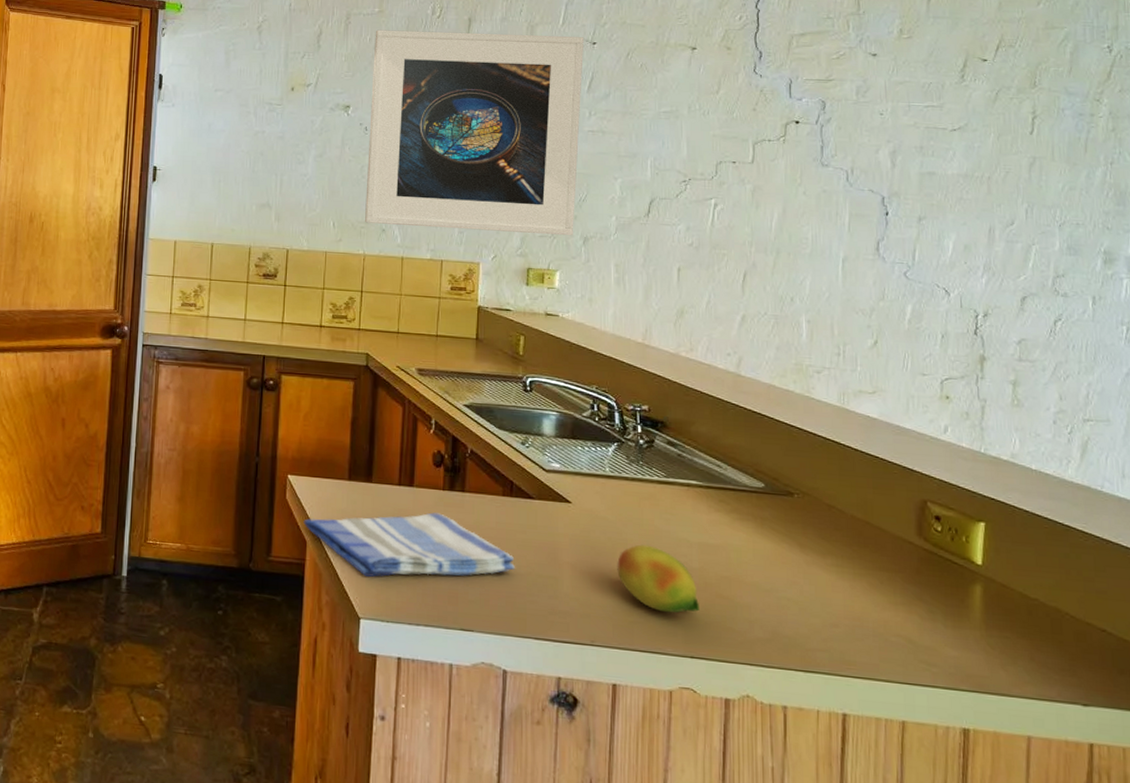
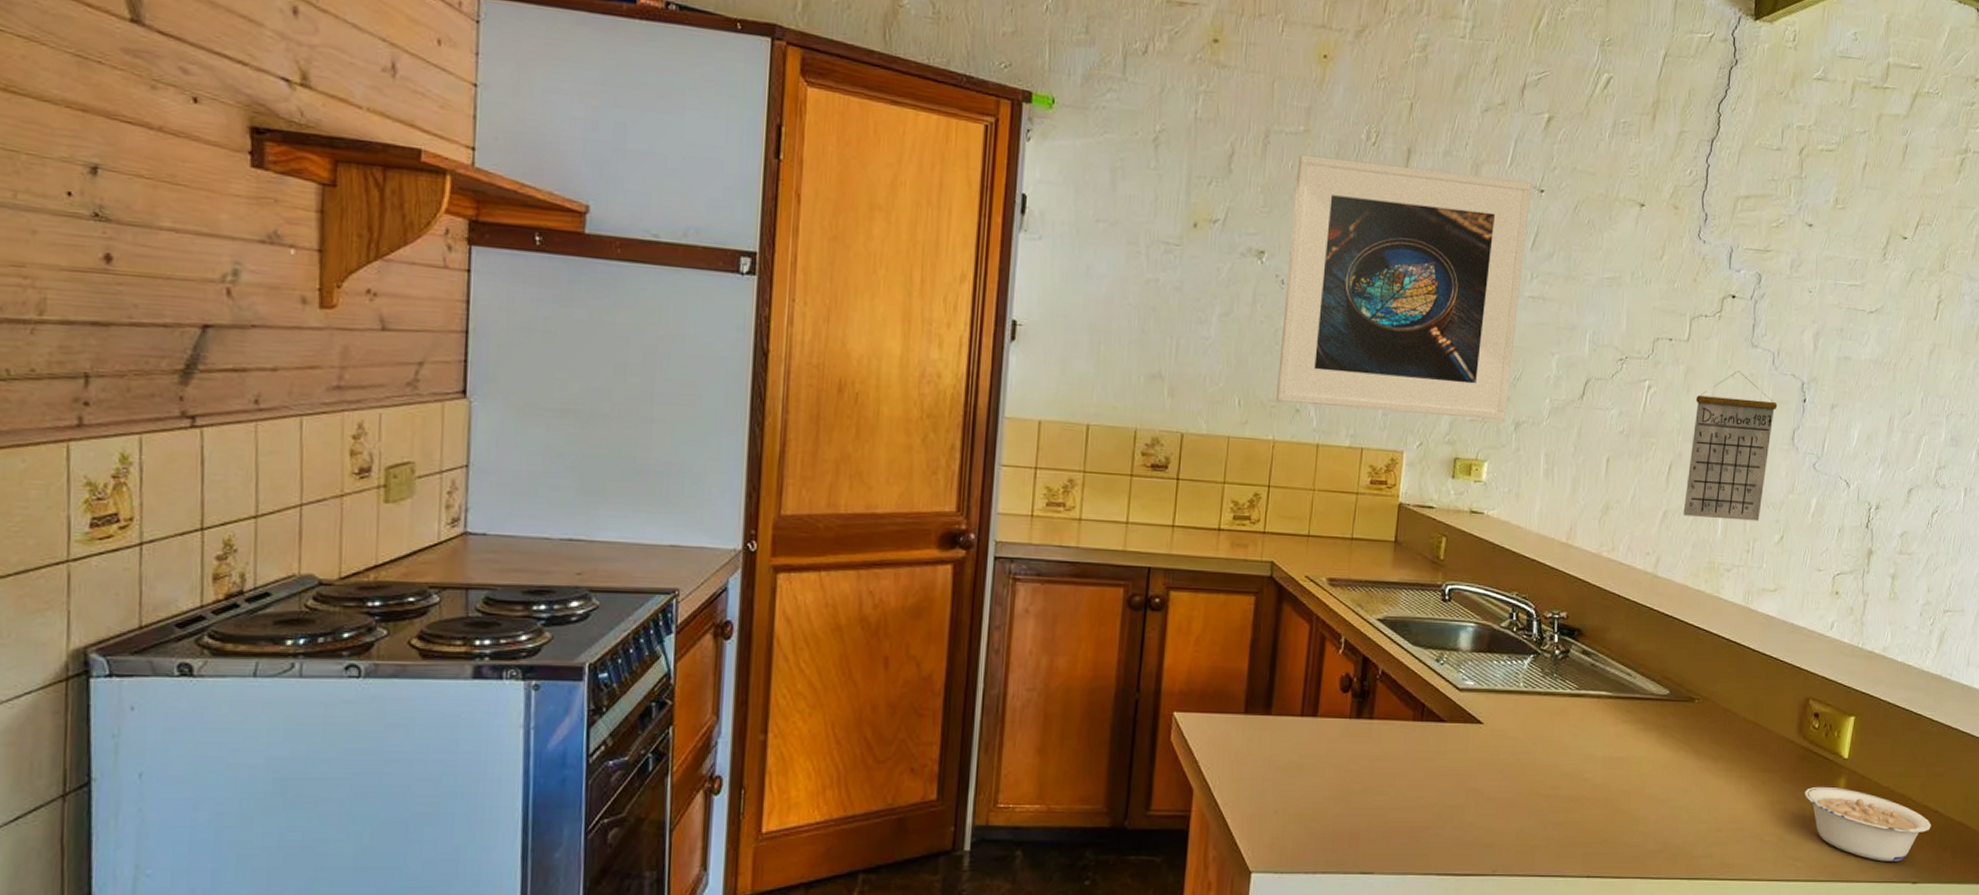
dish towel: present [303,512,515,578] -> none [1190,745,1421,825]
fruit: present [617,544,699,613] -> none [1523,763,1599,833]
calendar: none [763,188,857,326] -> present [1683,371,1778,521]
legume: none [932,591,1099,680] -> present [1804,786,1931,862]

